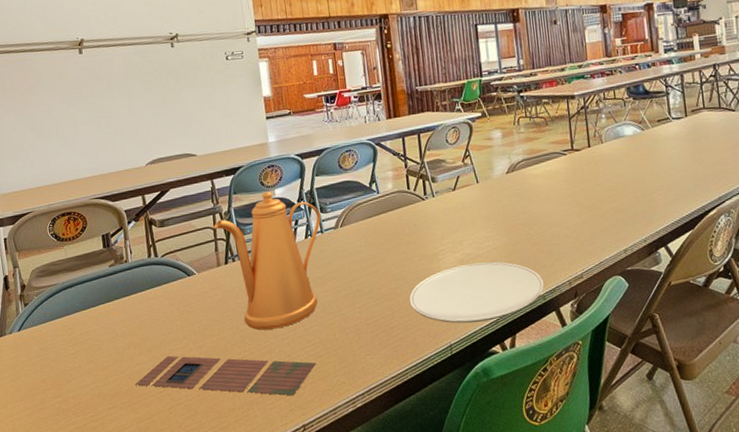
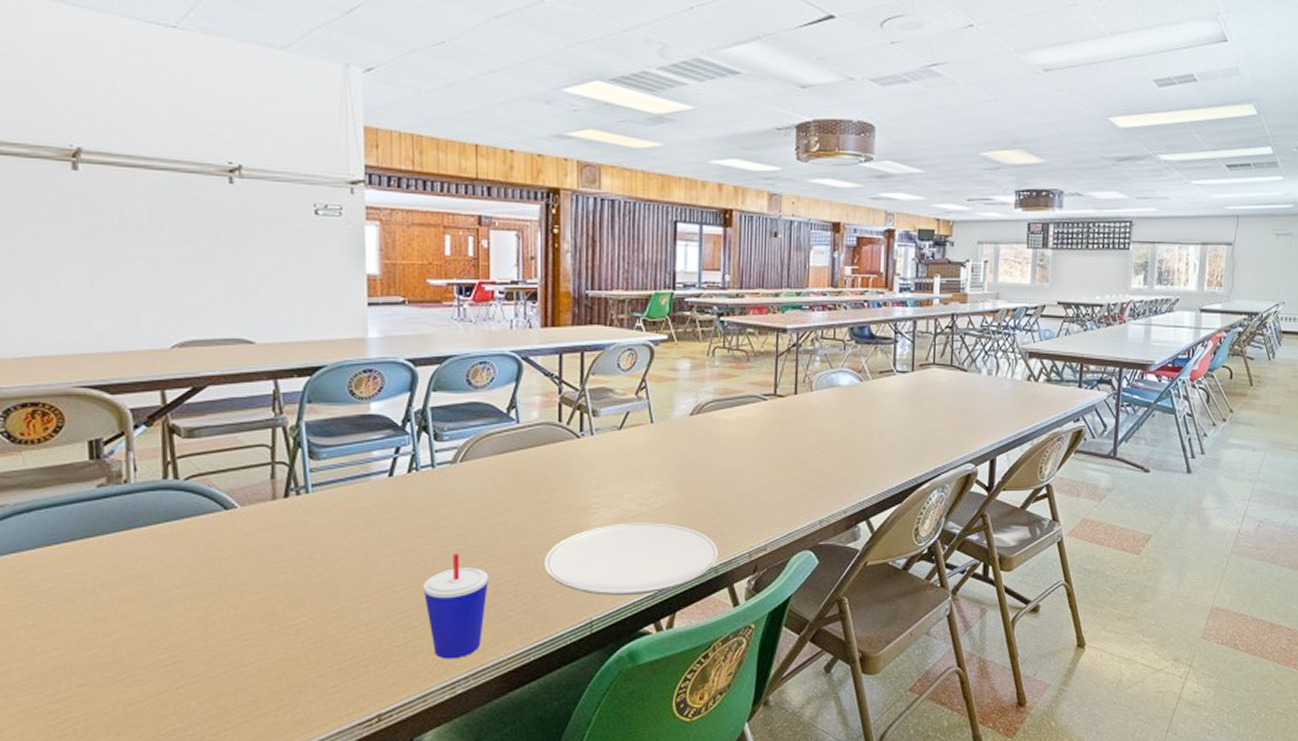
papers: present [135,355,316,396] -> none [125,616,405,677]
coffee pot: present [213,191,321,330] -> none [270,404,434,589]
beverage cup: none [325,297,371,380] -> present [424,553,488,659]

